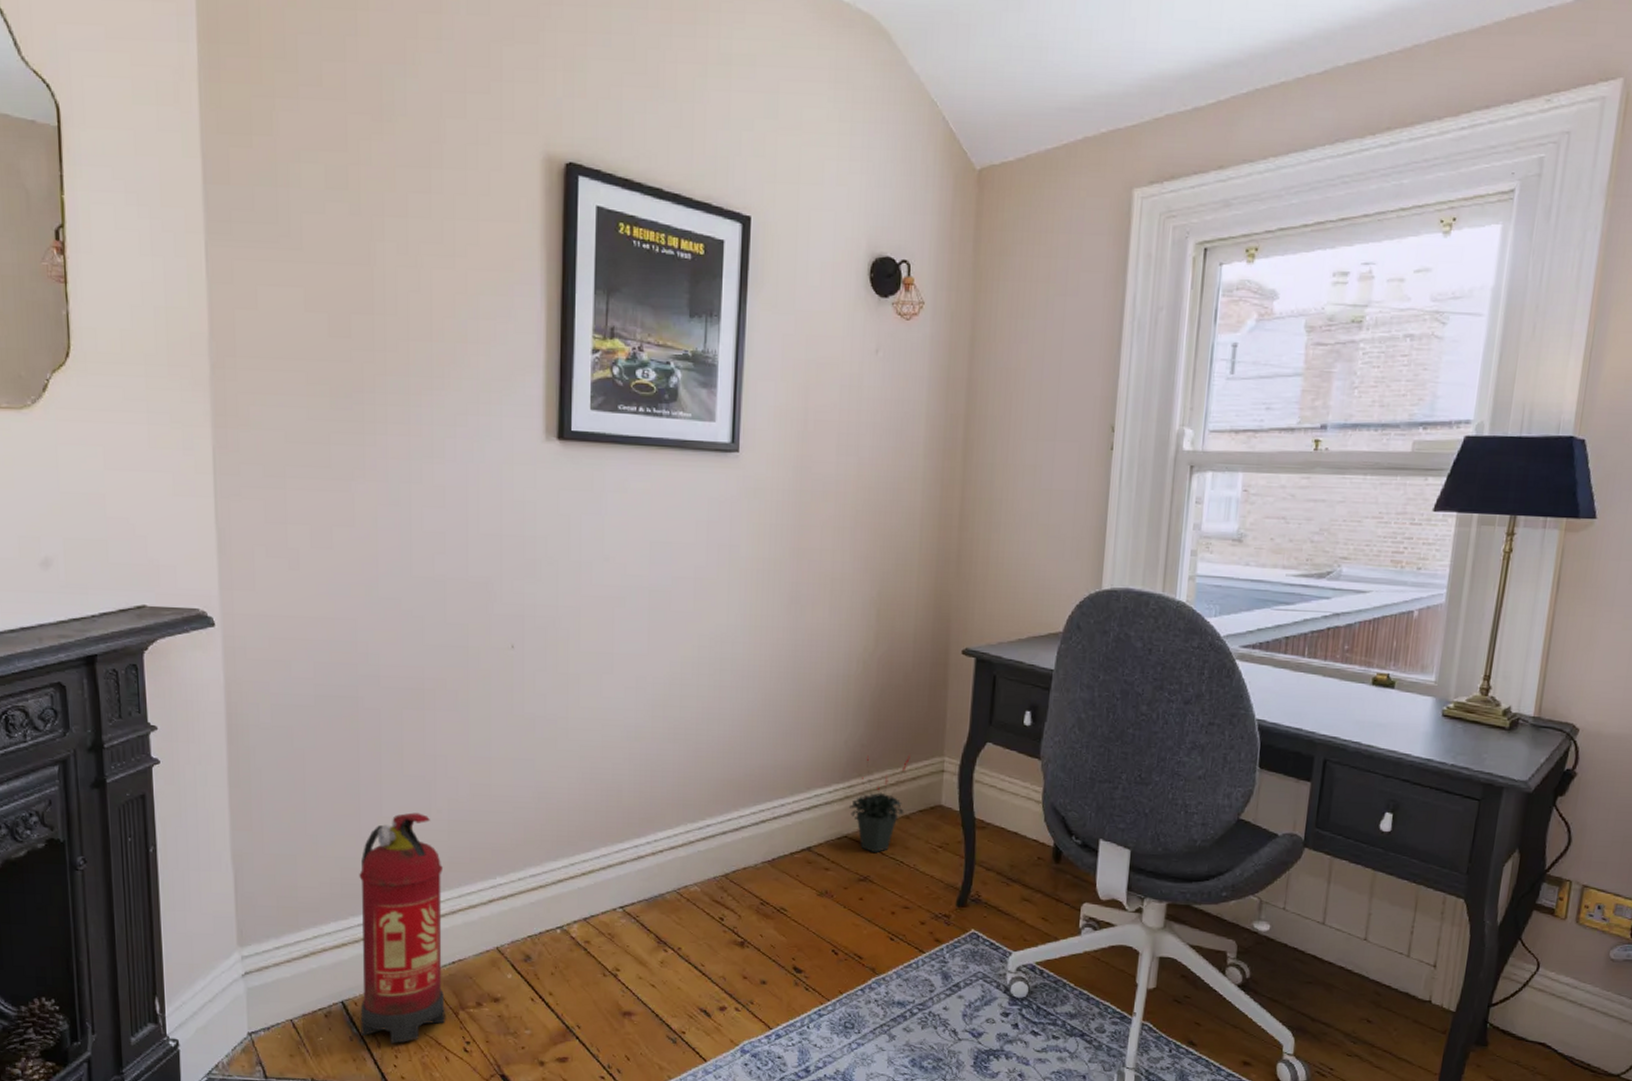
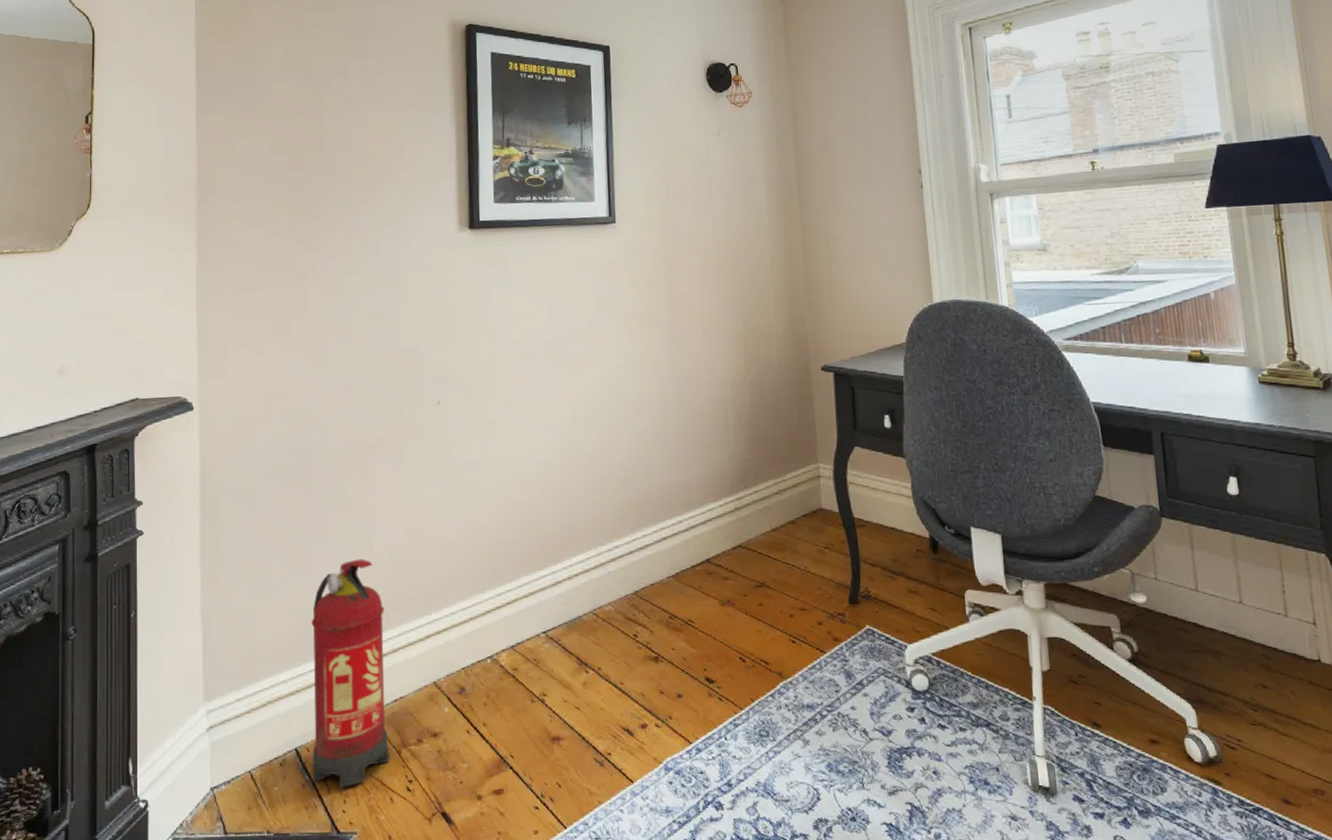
potted plant: present [850,754,910,852] -> none [740,464,790,558]

